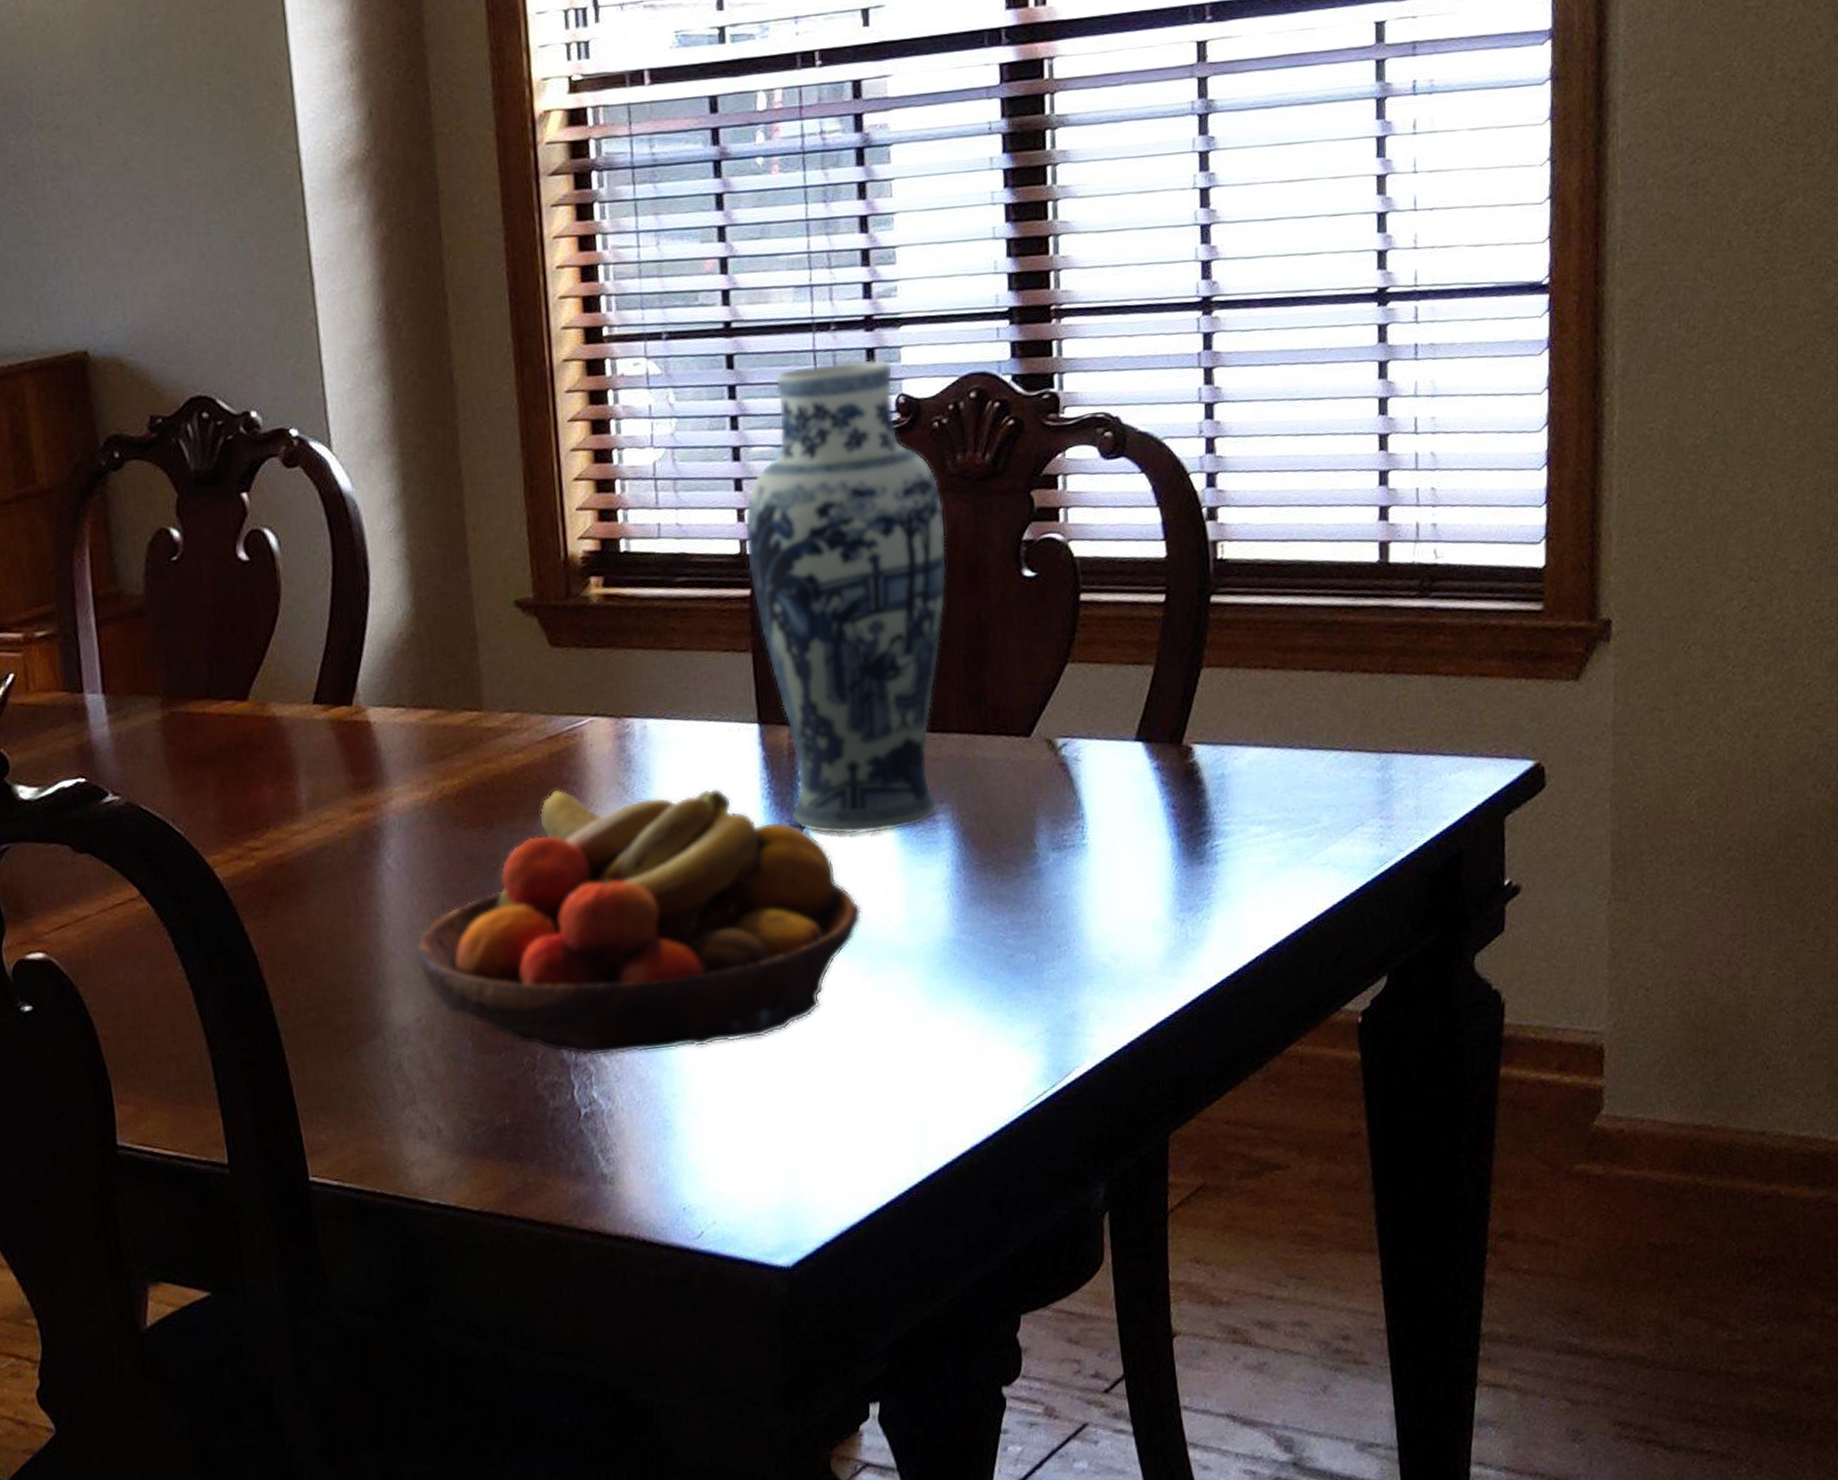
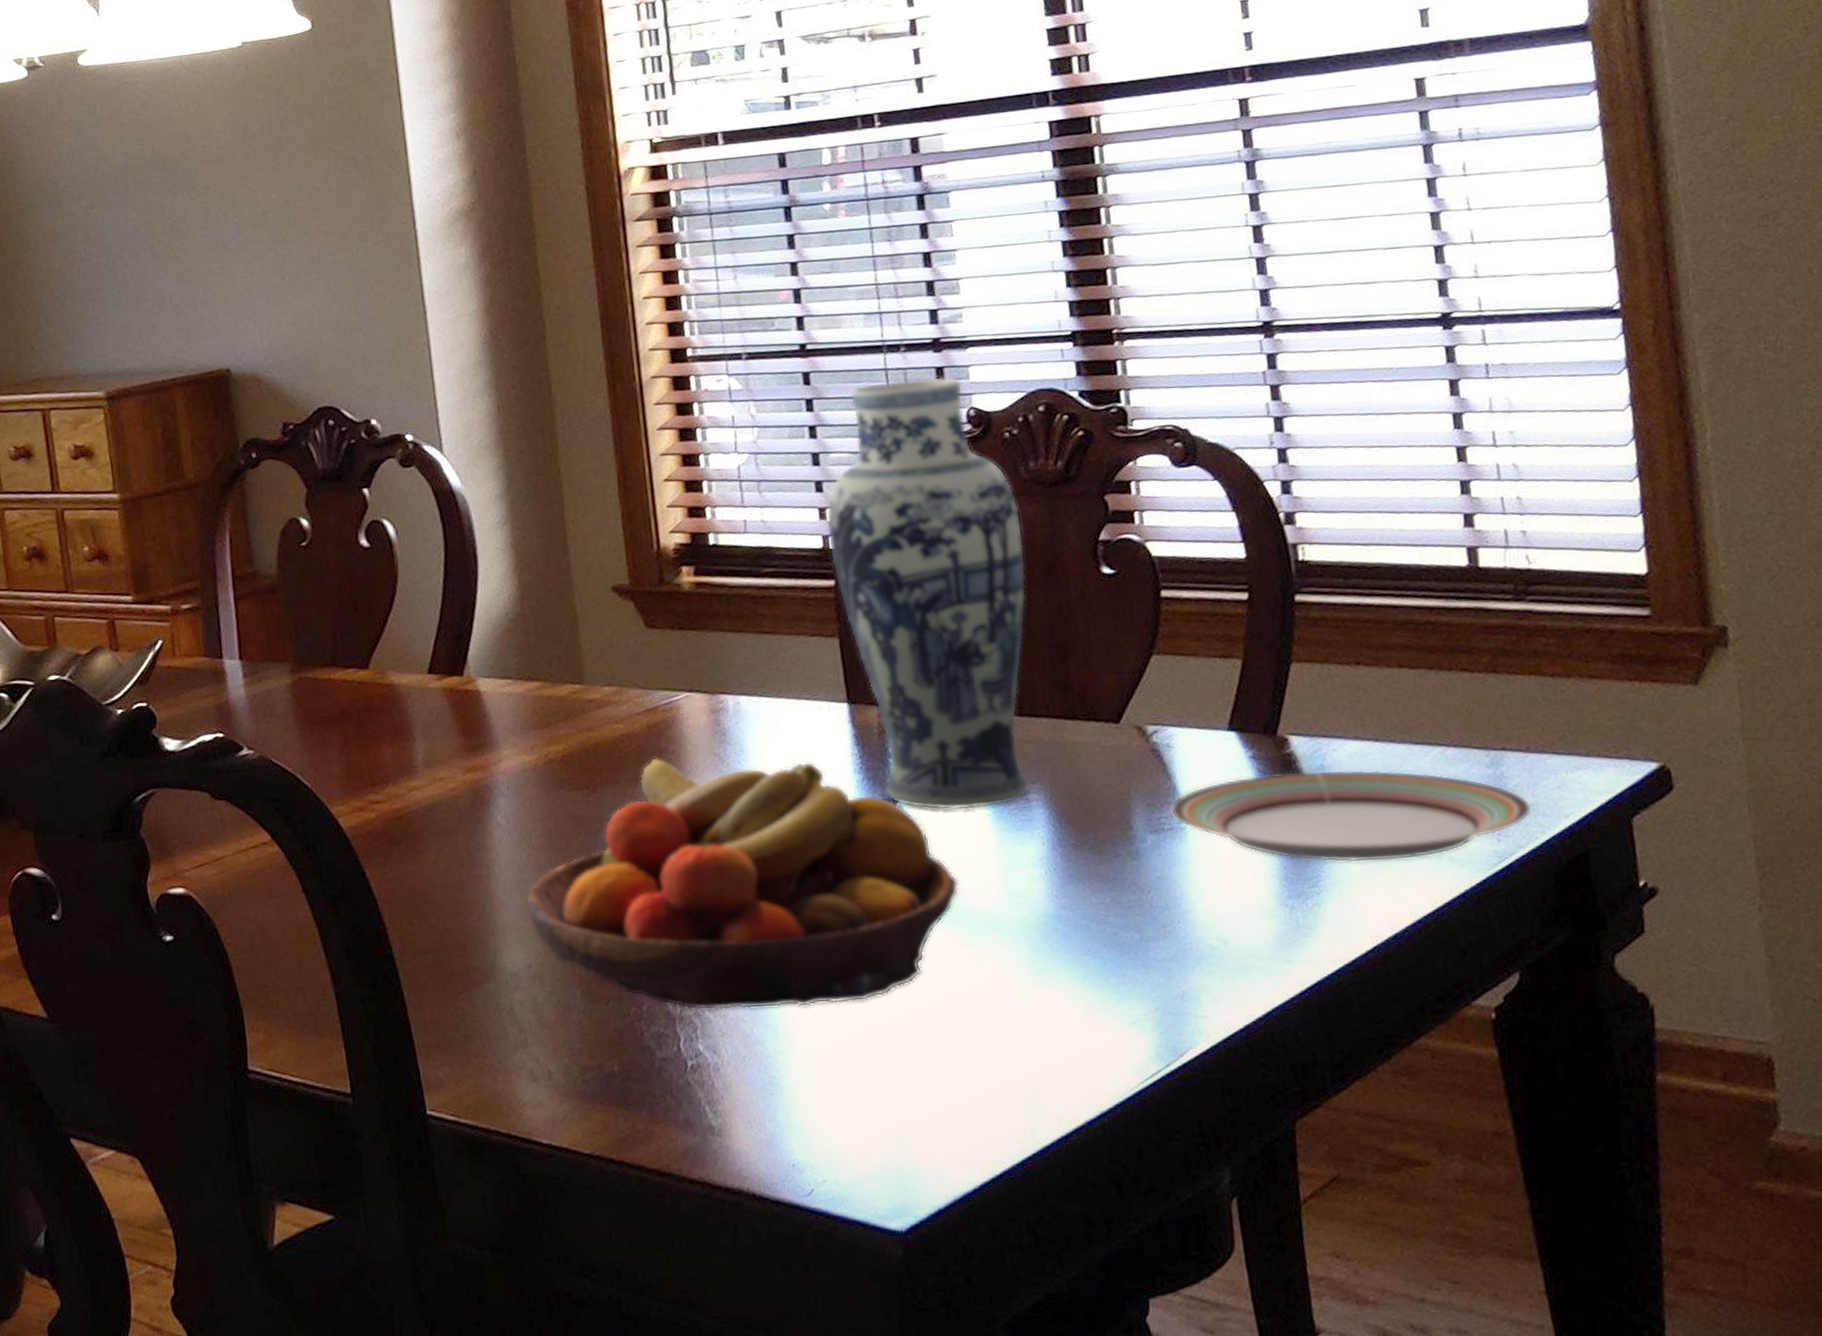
plate: none [1073,777,1416,874] -> present [1169,769,1533,863]

